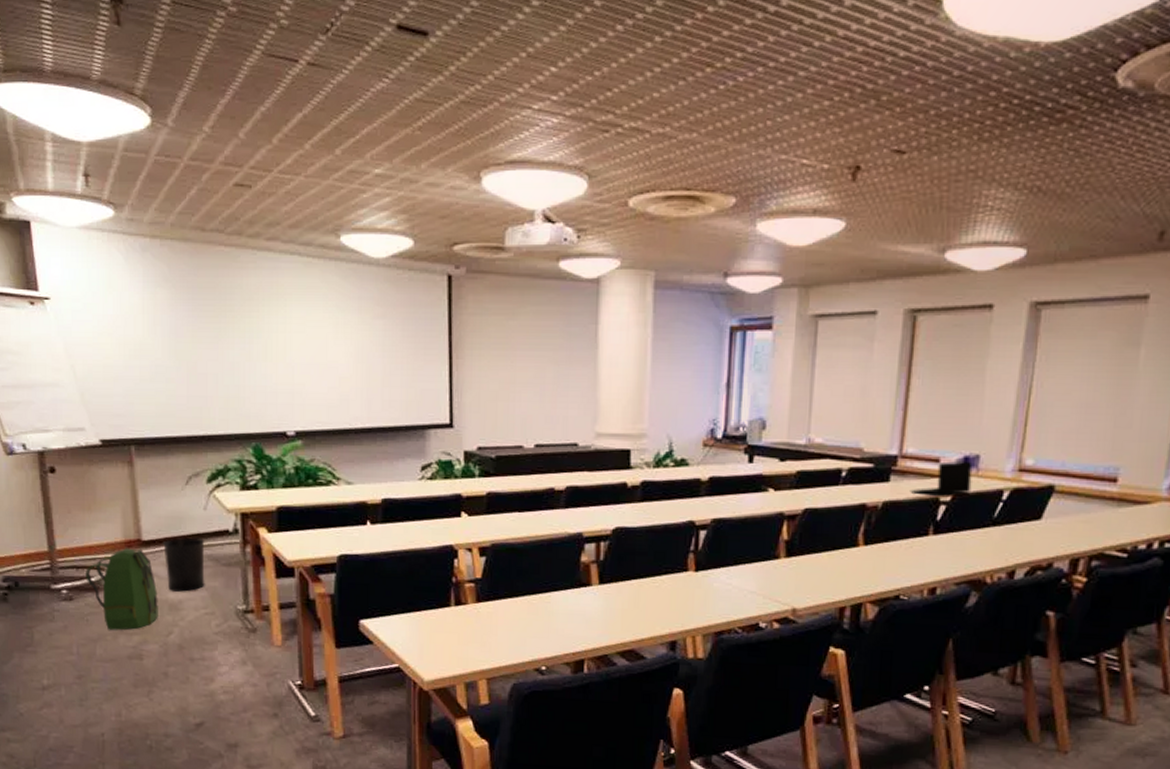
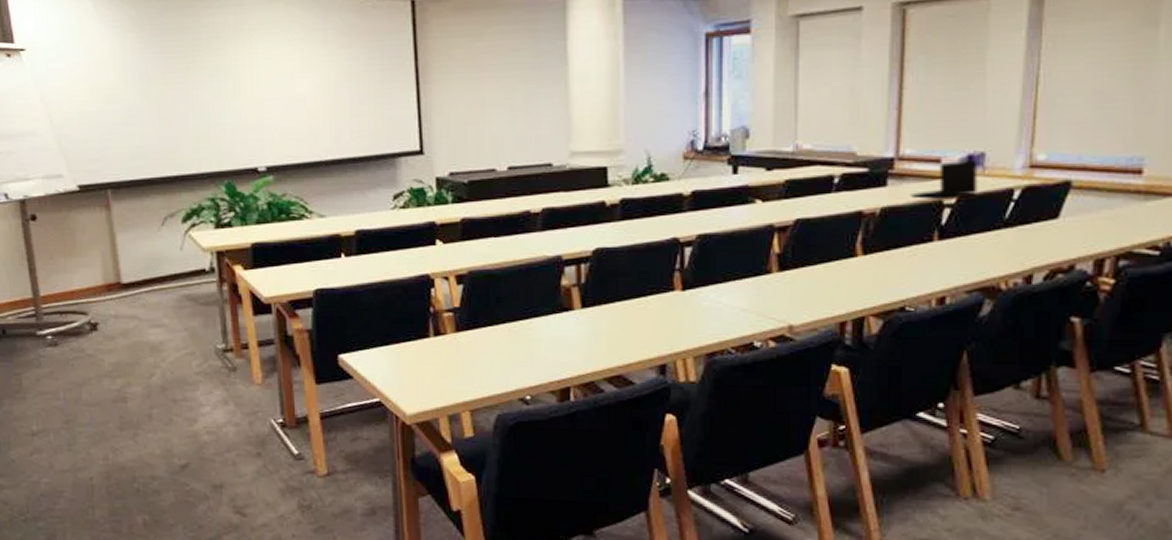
backpack: present [85,548,158,630] -> none [69,291,140,374]
waste bin: present [162,537,205,592] -> none [141,278,184,333]

